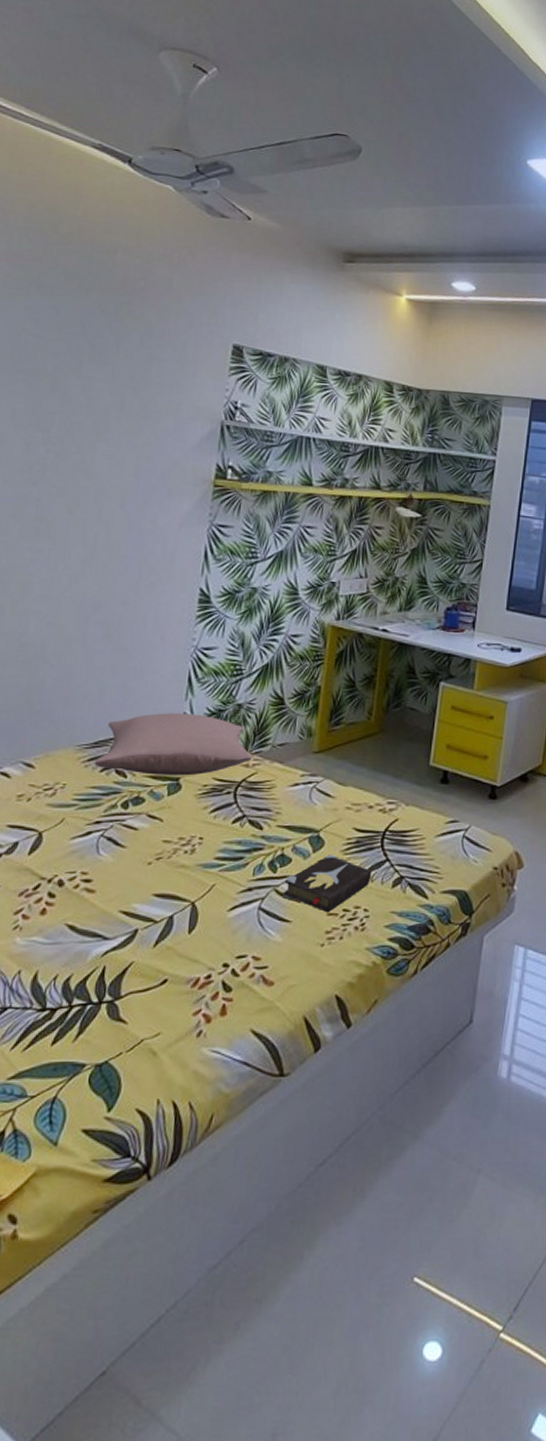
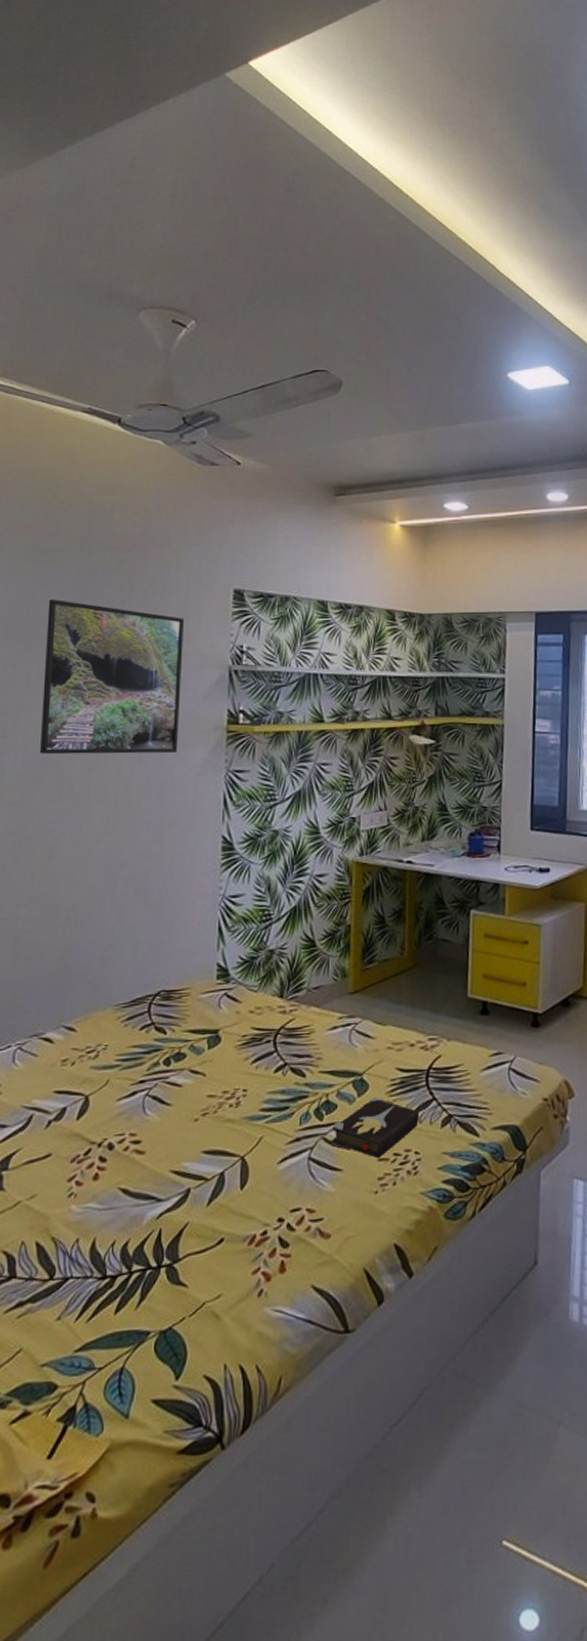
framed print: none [19,334,181,502] -> present [39,598,185,755]
pillow: present [94,713,252,776] -> none [133,963,288,1029]

